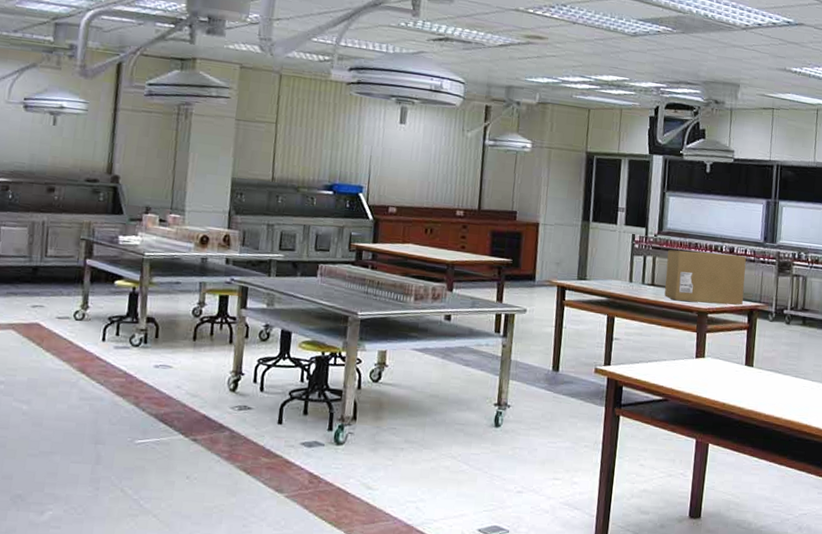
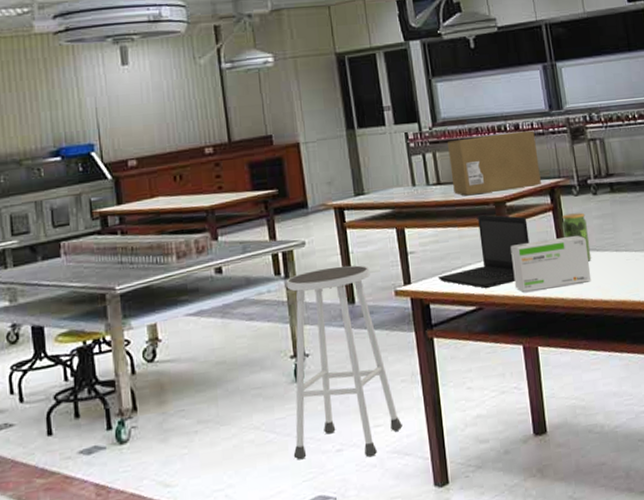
stool: none [480,335,578,504] -> present [286,265,403,460]
laptop: none [634,319,723,384] -> present [437,214,530,288]
medicine box: none [700,352,771,398] -> present [510,236,592,292]
jar: none [752,335,776,381] -> present [562,212,592,262]

